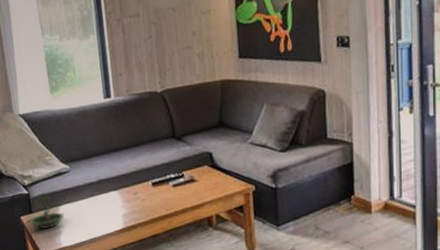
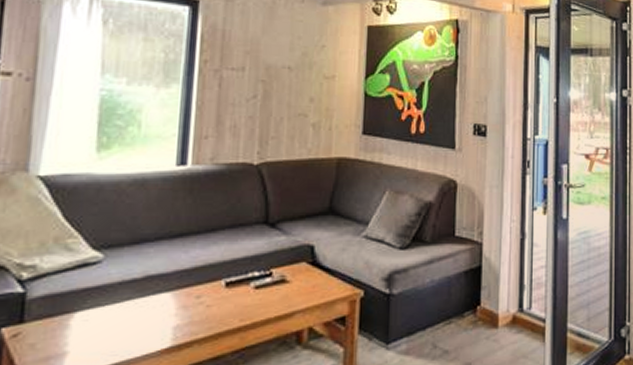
terrarium: present [29,193,64,230] -> none [15,293,79,349]

